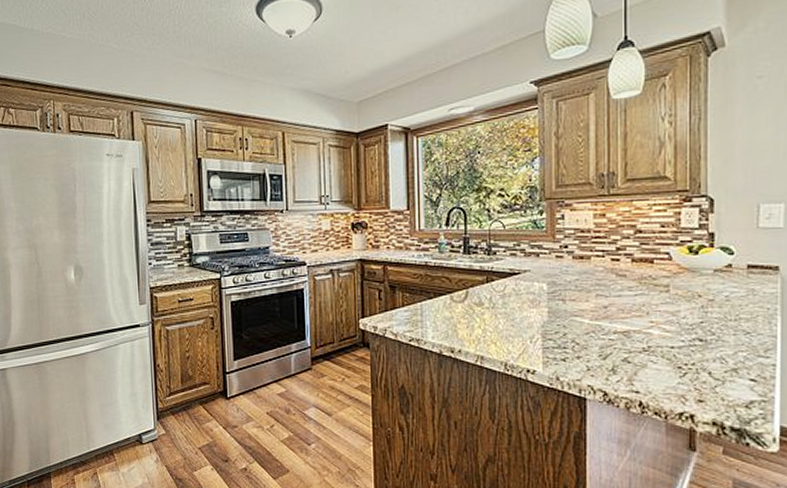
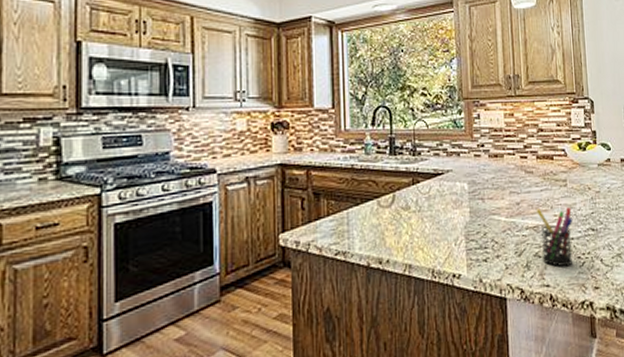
pen holder: none [628,313,675,375] -> present [537,207,573,267]

